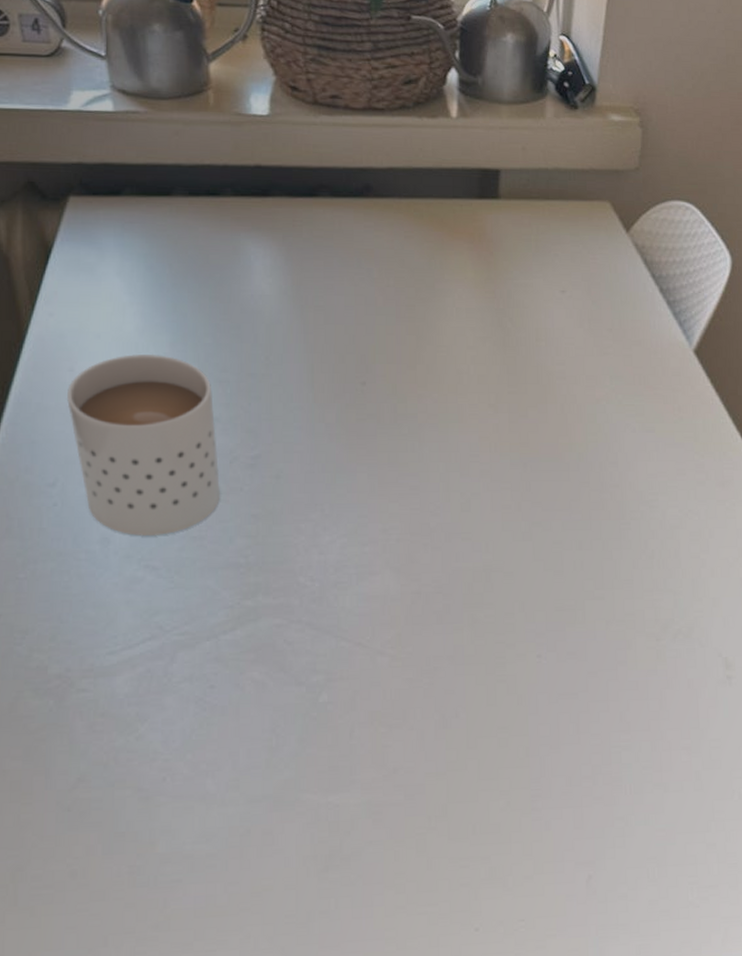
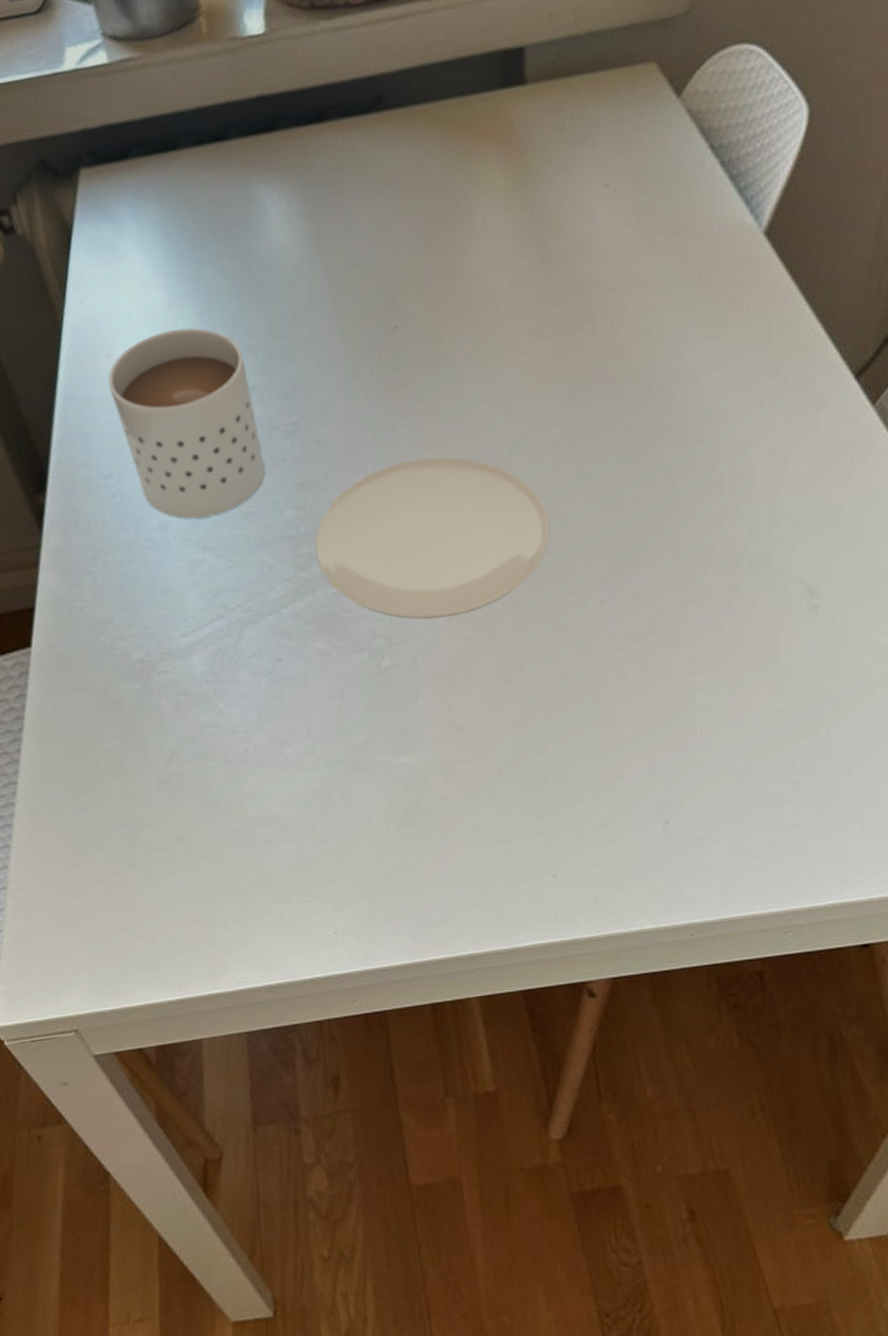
plate: none [263,504,495,659] -> present [315,456,550,620]

